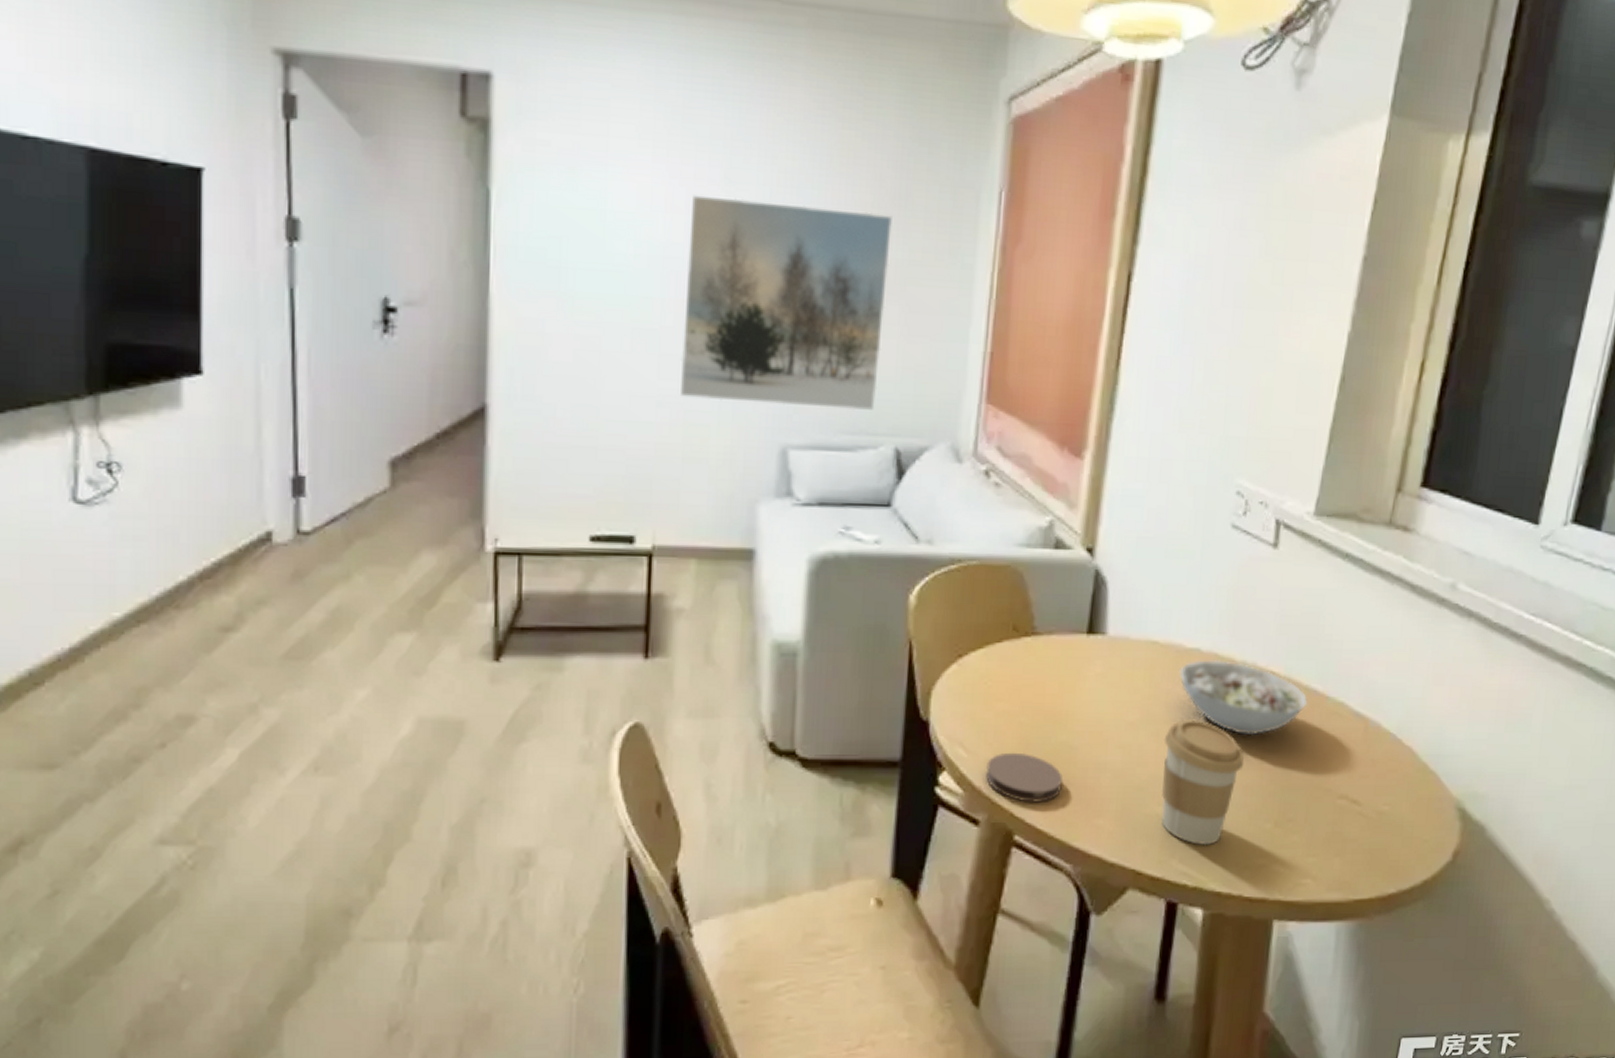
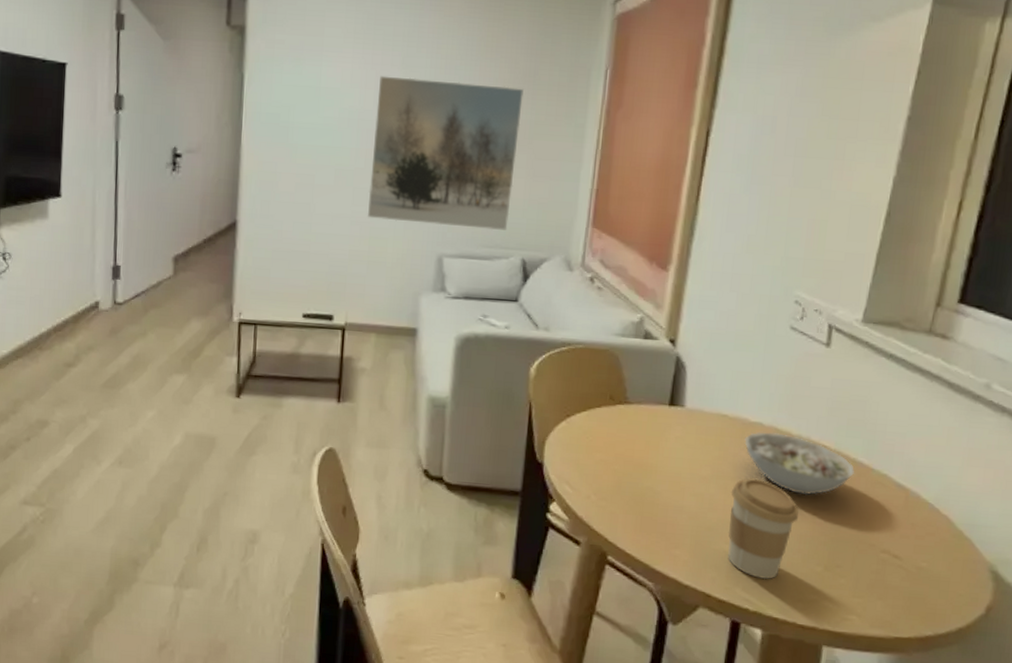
coaster: present [986,752,1062,803] -> none [586,492,647,533]

